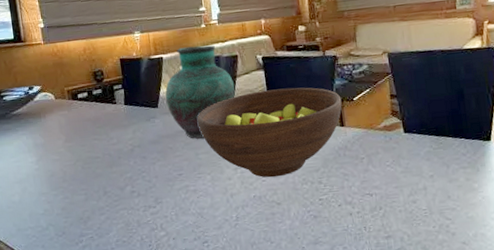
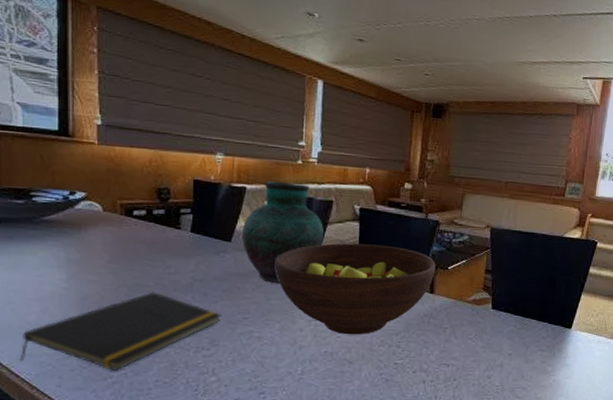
notepad: none [11,162,161,236] -> present [20,292,222,370]

